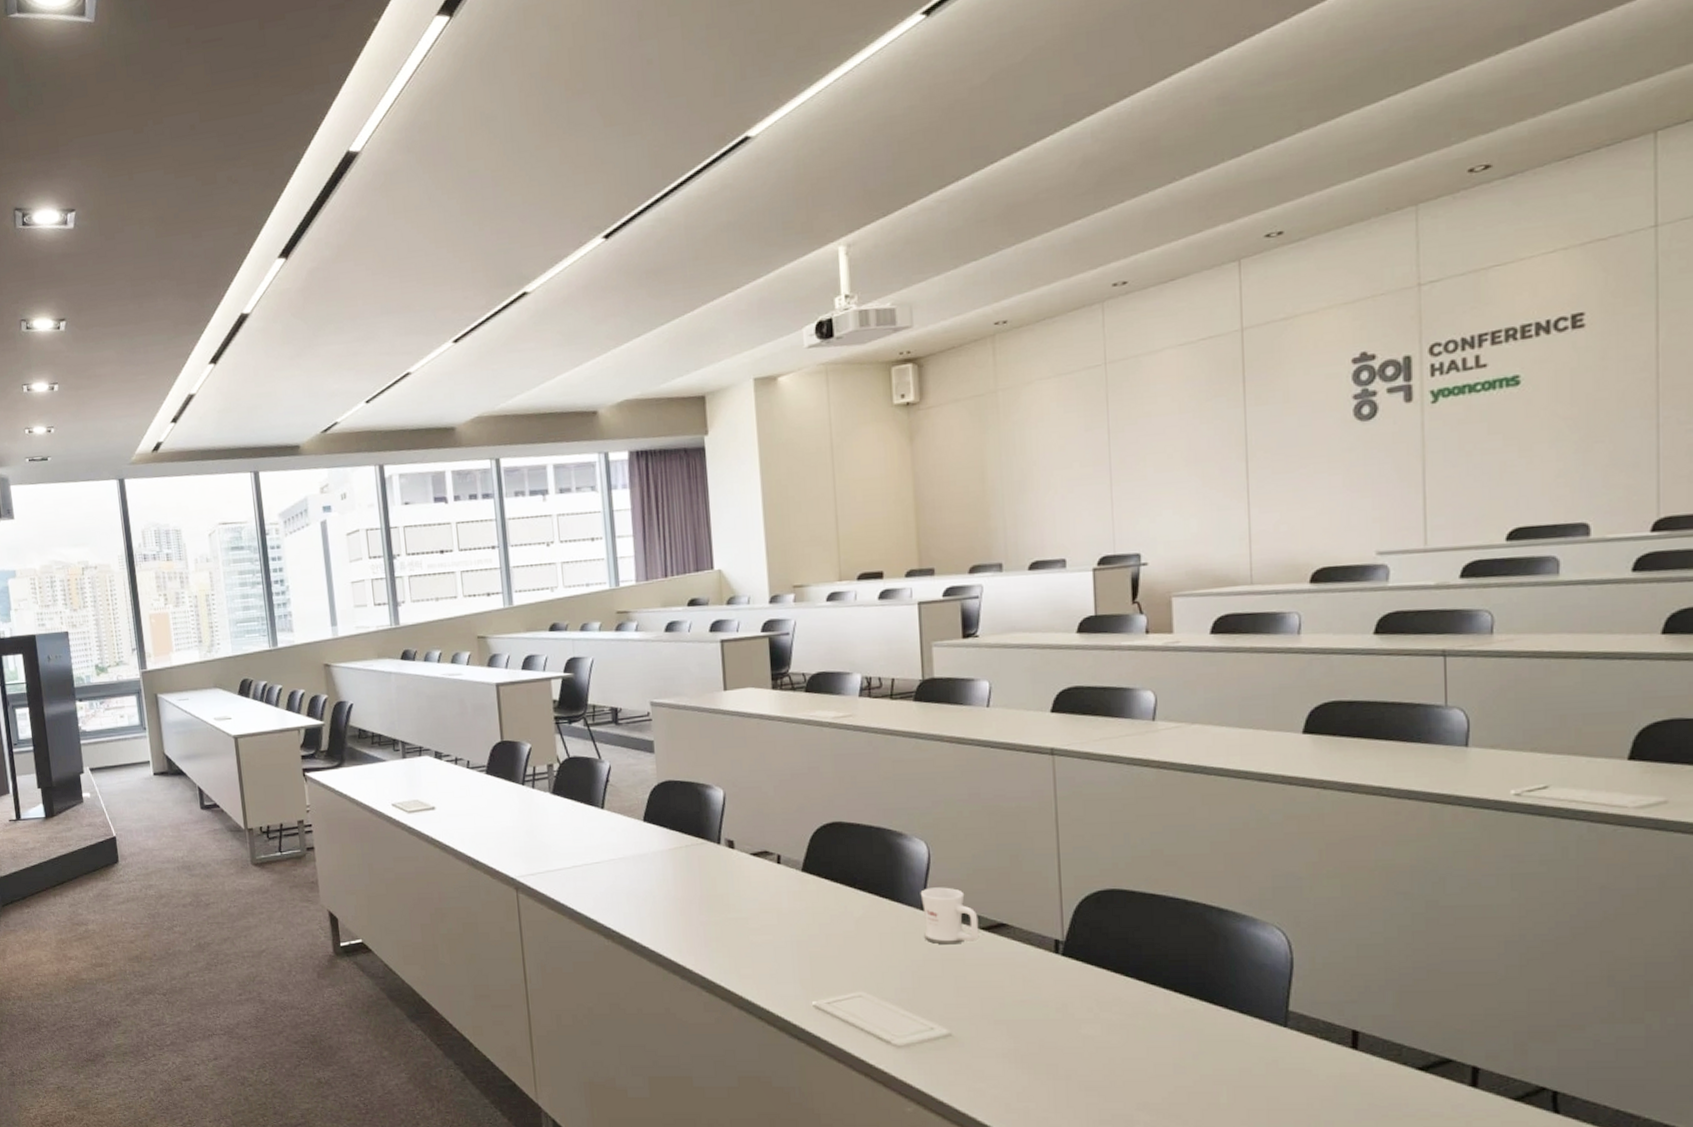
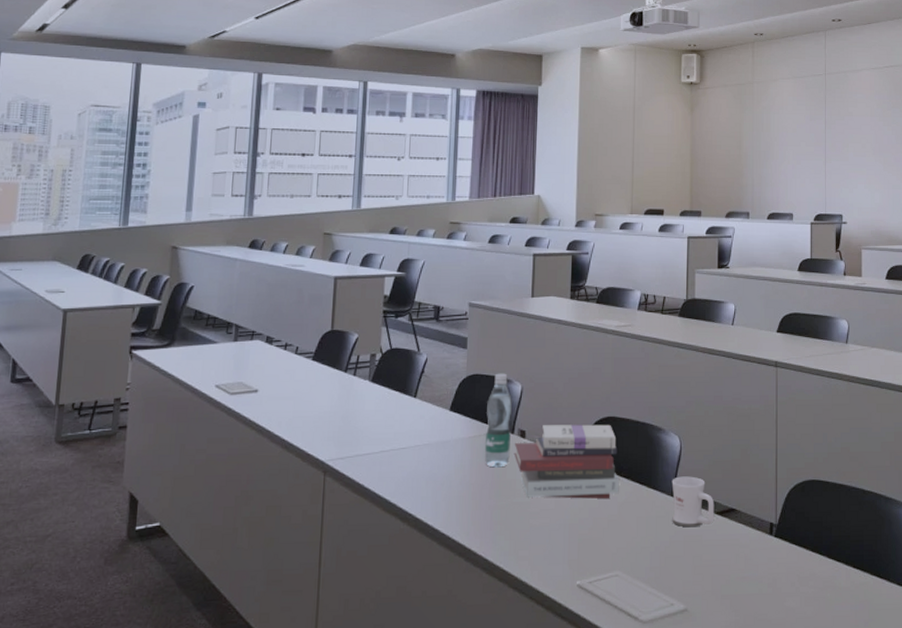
bottle: none [685,778,719,881] -> present [484,373,512,468]
books: none [722,830,855,914] -> present [514,424,619,499]

